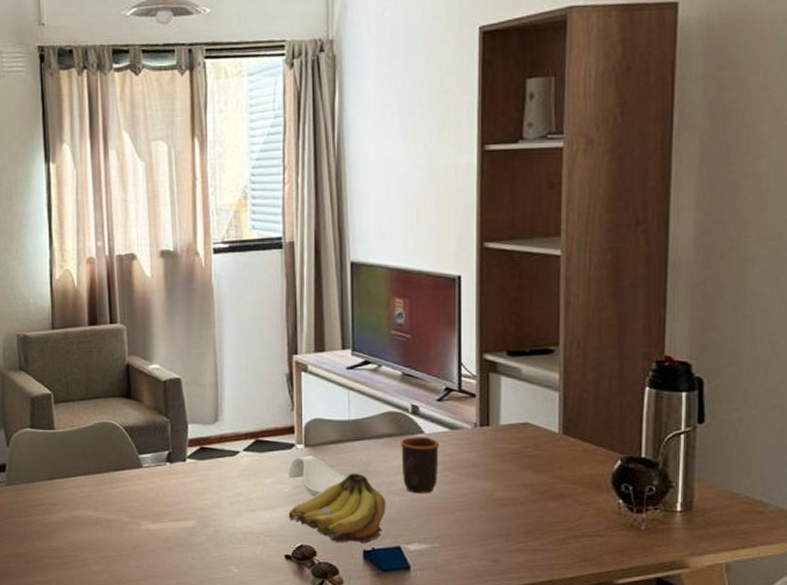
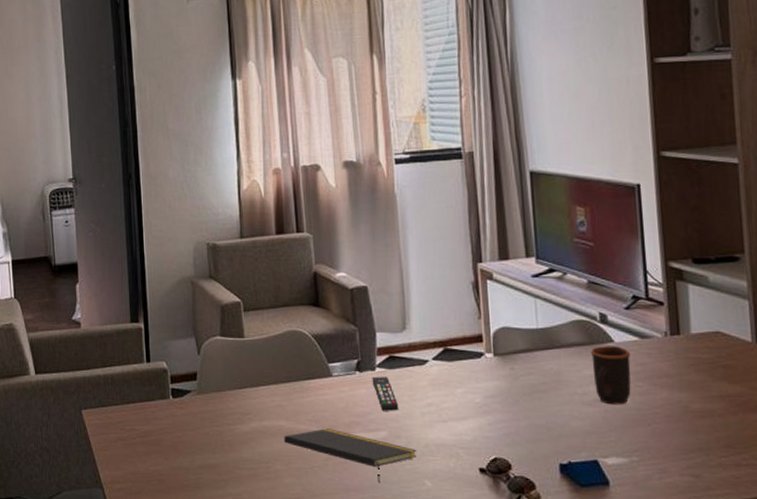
notepad: none [93,518,225,570] -> present [284,428,417,484]
remote control: none [182,467,208,501] -> present [372,376,399,411]
spoon rest: present [287,456,346,498] -> none [478,365,538,408]
fruit: present [288,473,386,543] -> none [480,382,581,456]

